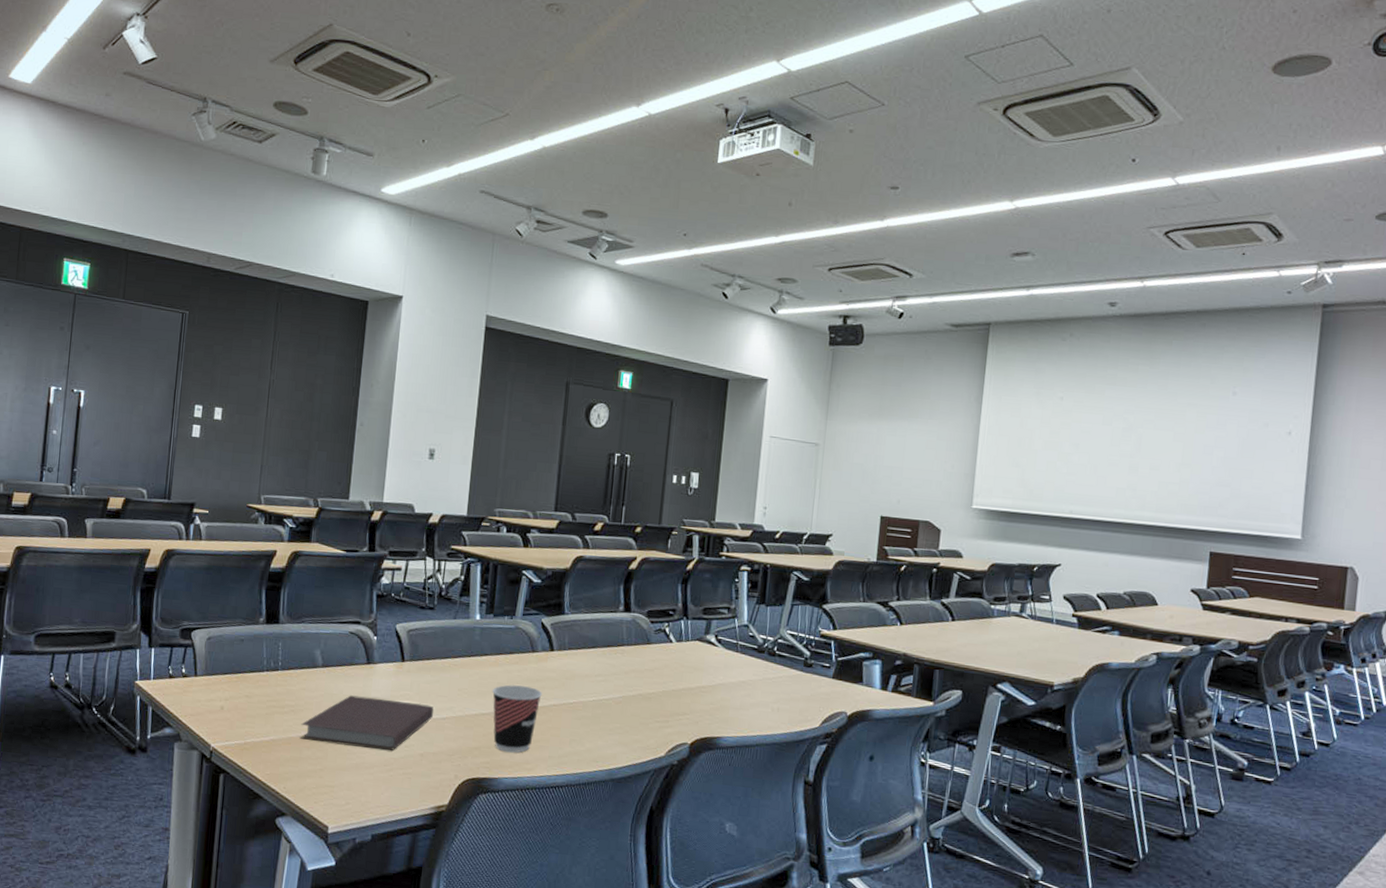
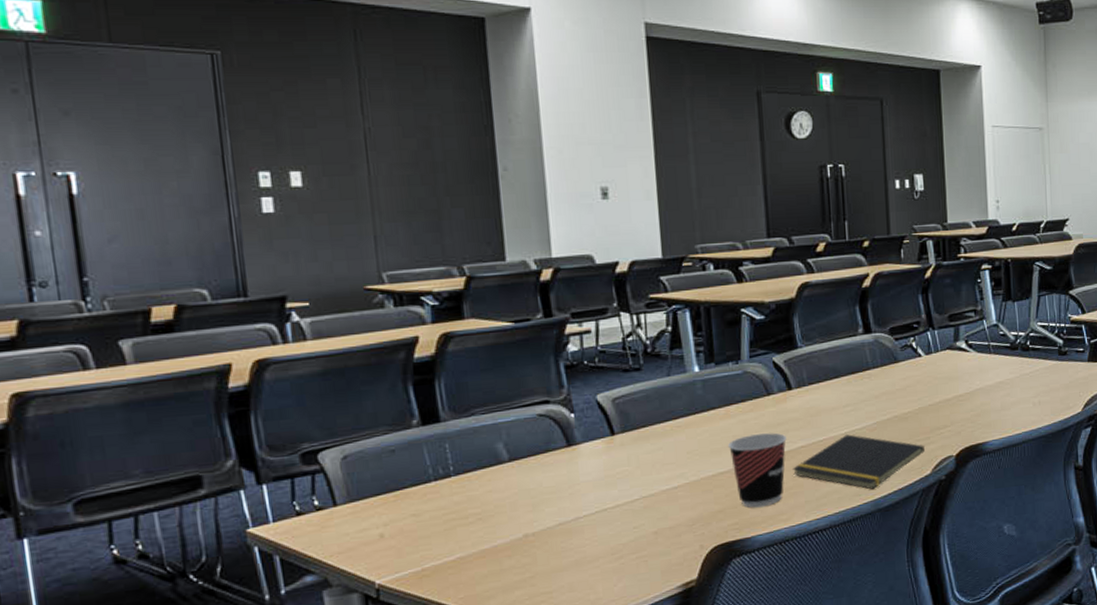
notebook: present [300,695,434,751] -> none [494,476,663,549]
notepad: none [542,702,662,759] -> present [793,434,924,490]

